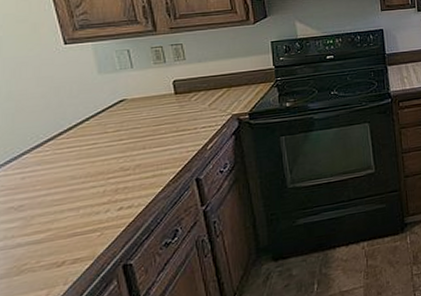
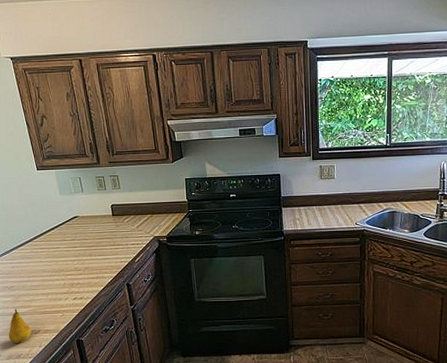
fruit: none [14,236,51,287] -> present [9,309,31,343]

